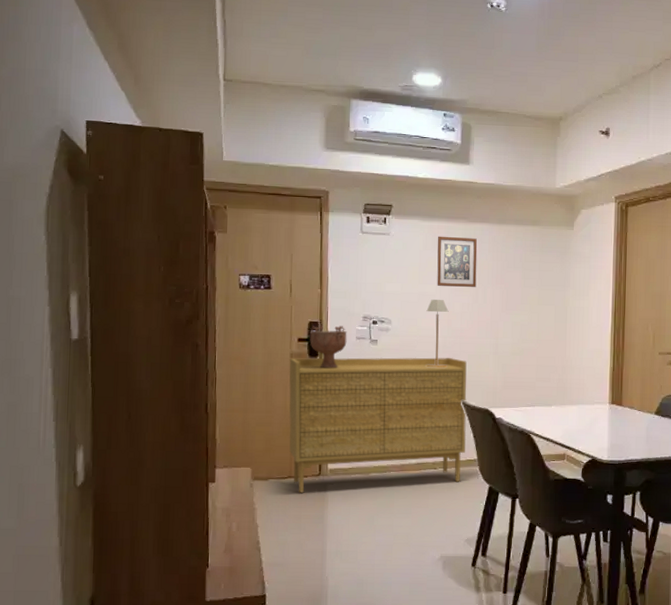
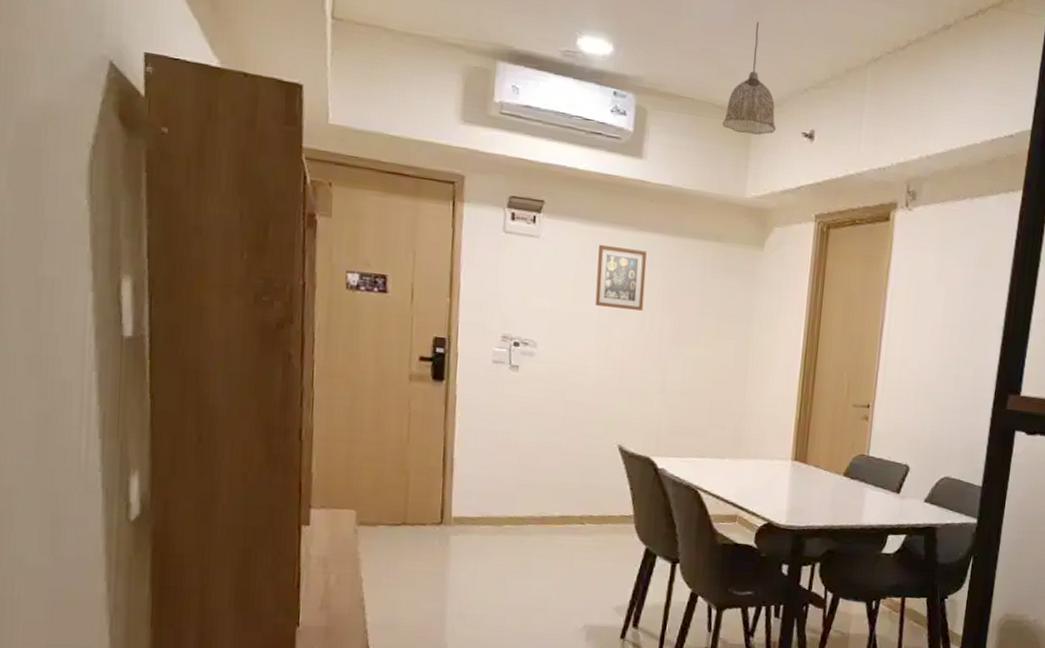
sideboard: present [289,357,467,493] -> none [404,380,627,544]
decorative bowl: present [310,325,347,369] -> none [434,341,482,397]
table lamp: present [426,300,449,368] -> none [577,321,608,405]
pendant lamp: none [533,46,577,137] -> present [722,21,776,135]

